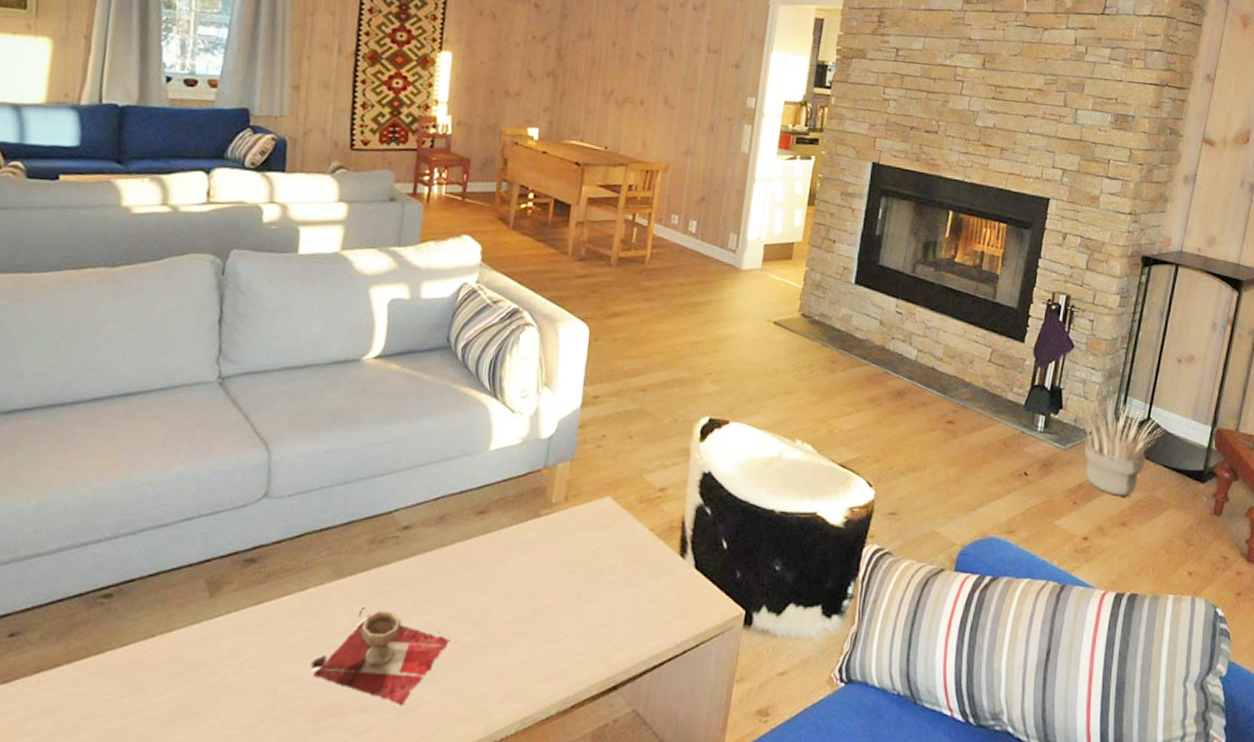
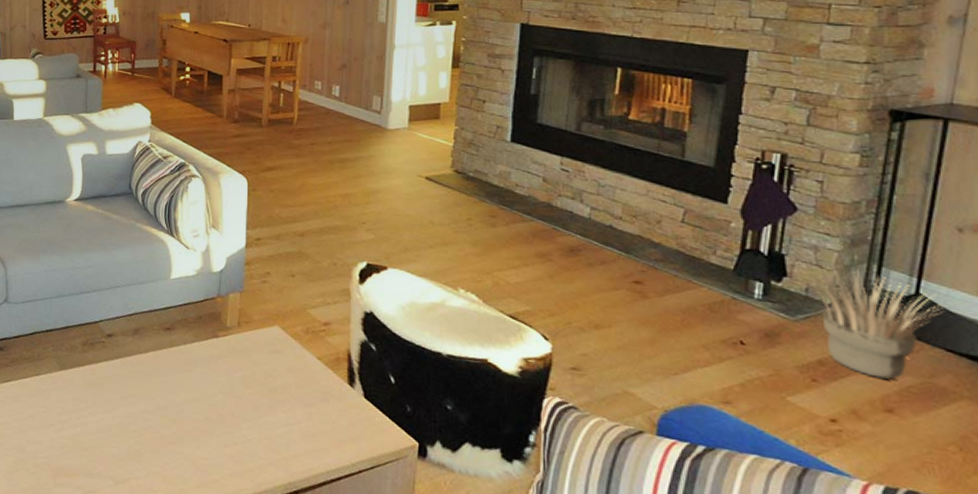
decorative bowl: present [310,608,450,706] -> none [47,394,151,477]

